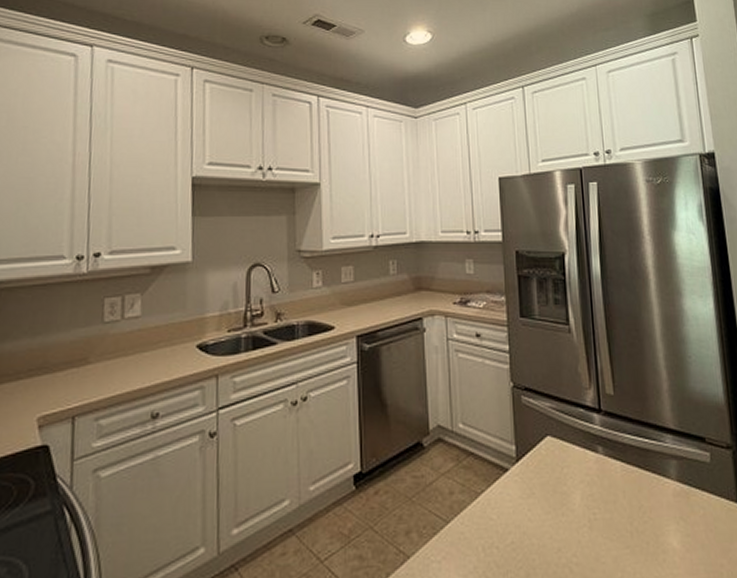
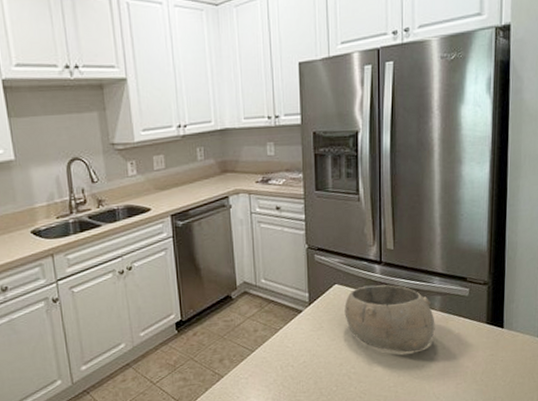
bowl: none [559,440,674,538] -> present [344,284,435,352]

